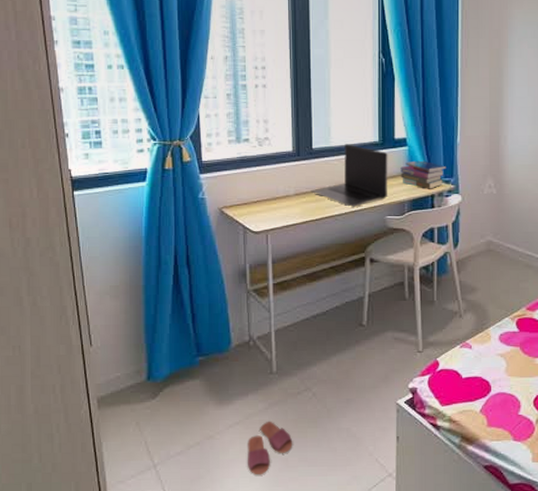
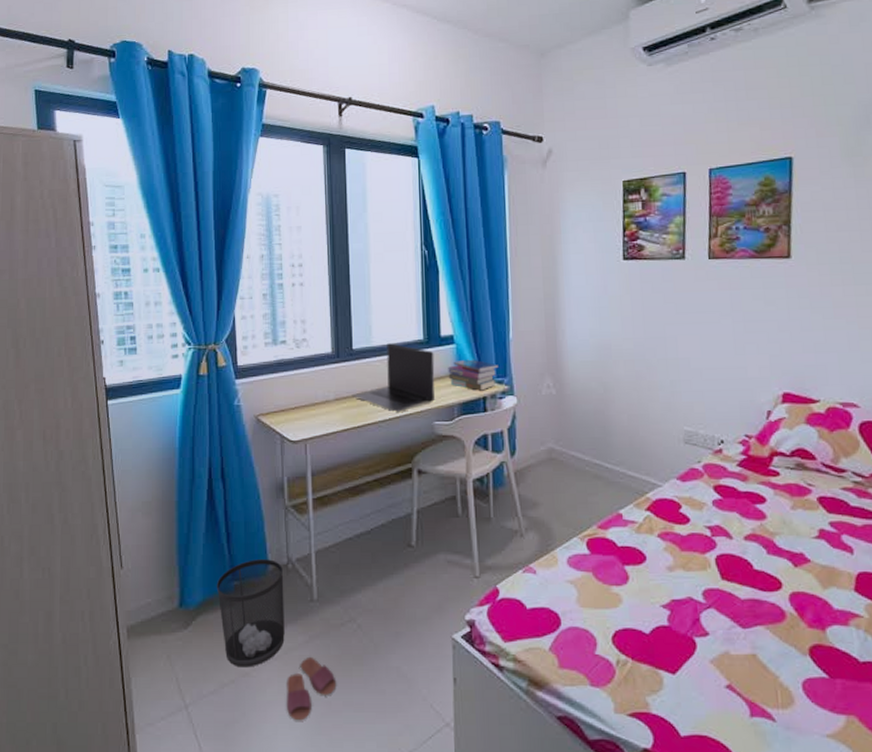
waste bin: none [182,337,246,432] -> present [216,559,285,668]

